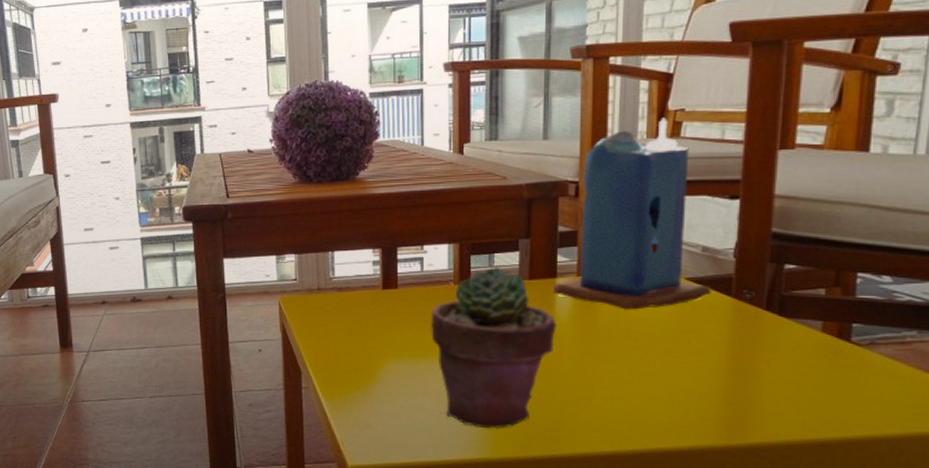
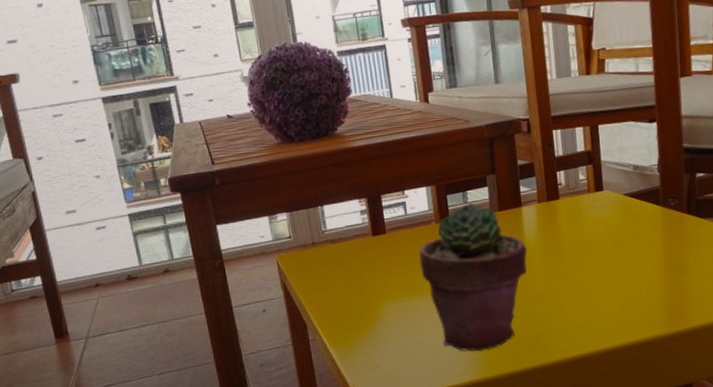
candle: present [553,117,711,310] -> none [519,56,645,228]

